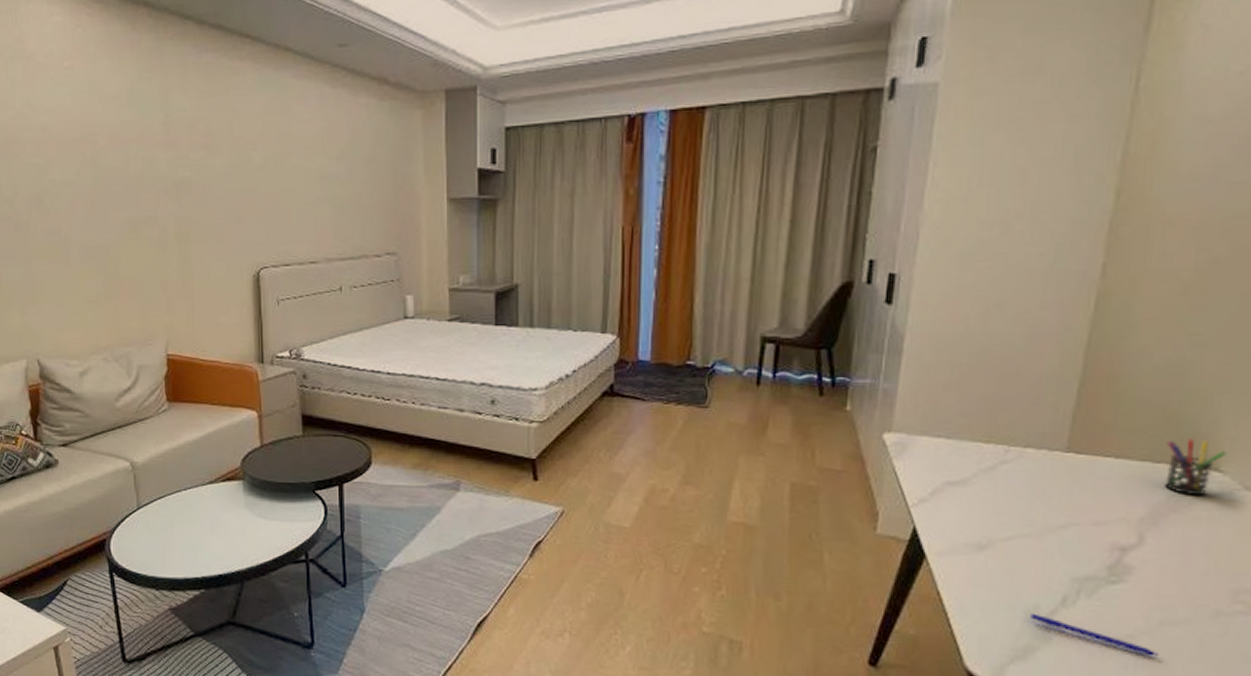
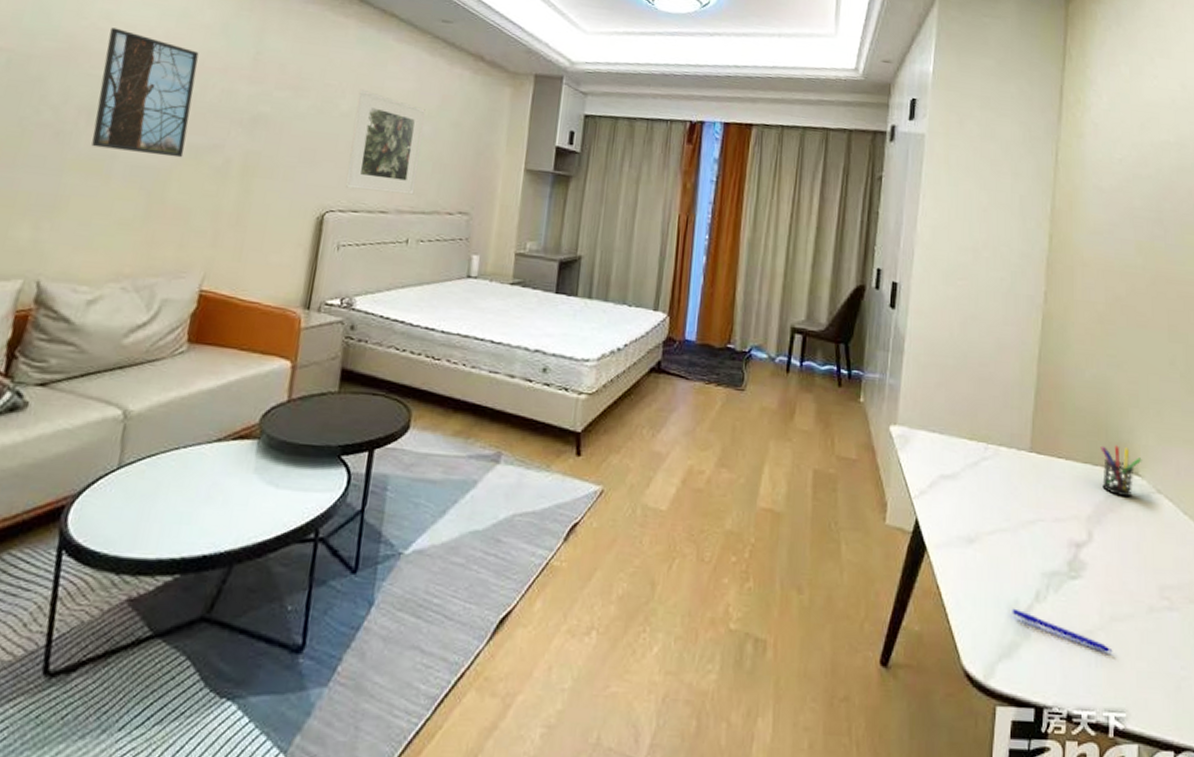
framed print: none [34,113,124,234] -> present [91,27,199,158]
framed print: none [269,137,340,242] -> present [345,89,425,195]

